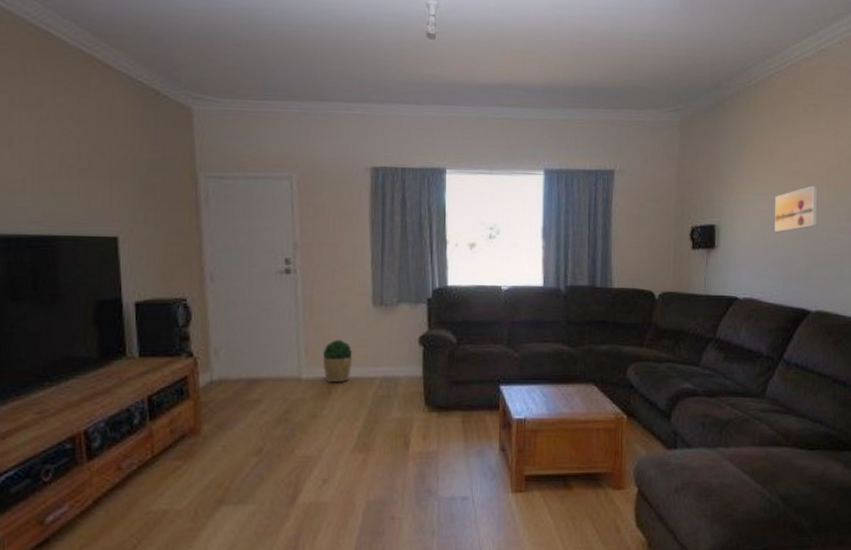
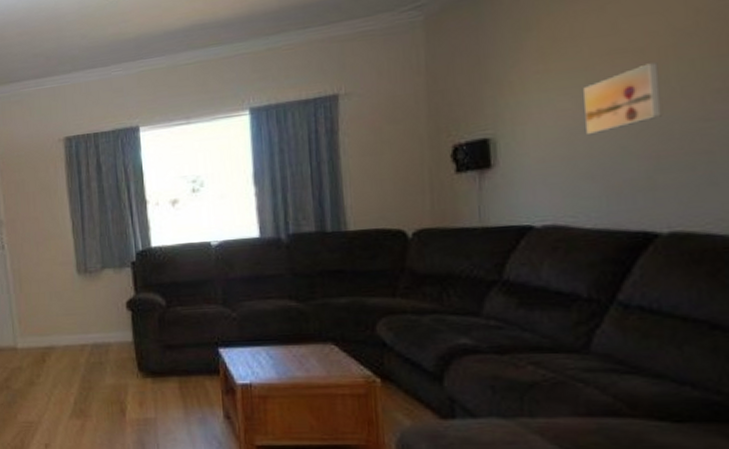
potted plant: present [322,340,353,383] -> none [34,309,63,351]

